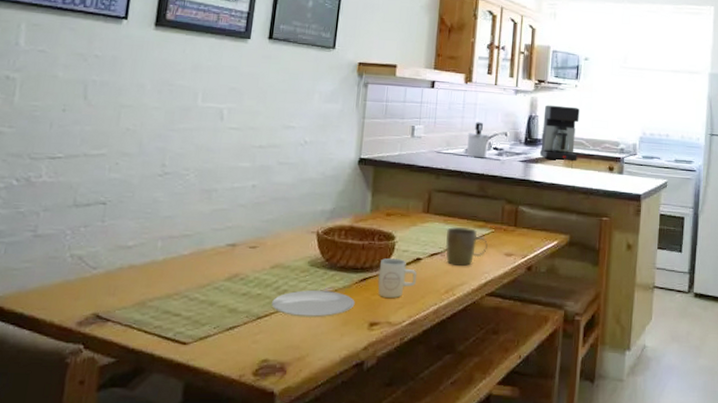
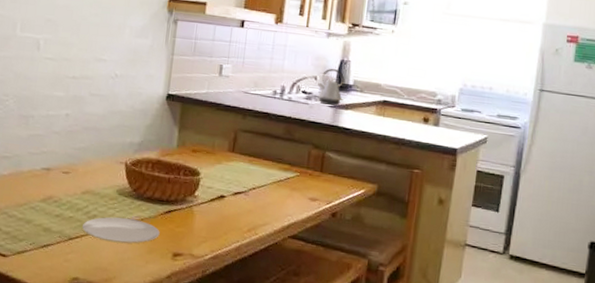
mug: present [377,257,417,298] -> none [182,193,221,232]
mug: present [445,227,488,266] -> none [249,168,292,207]
soap dispenser: present [466,122,489,158] -> none [273,64,298,101]
kettle: none [508,124,534,160] -> present [318,68,345,106]
coffee maker: present [540,105,580,162] -> none [351,50,396,110]

